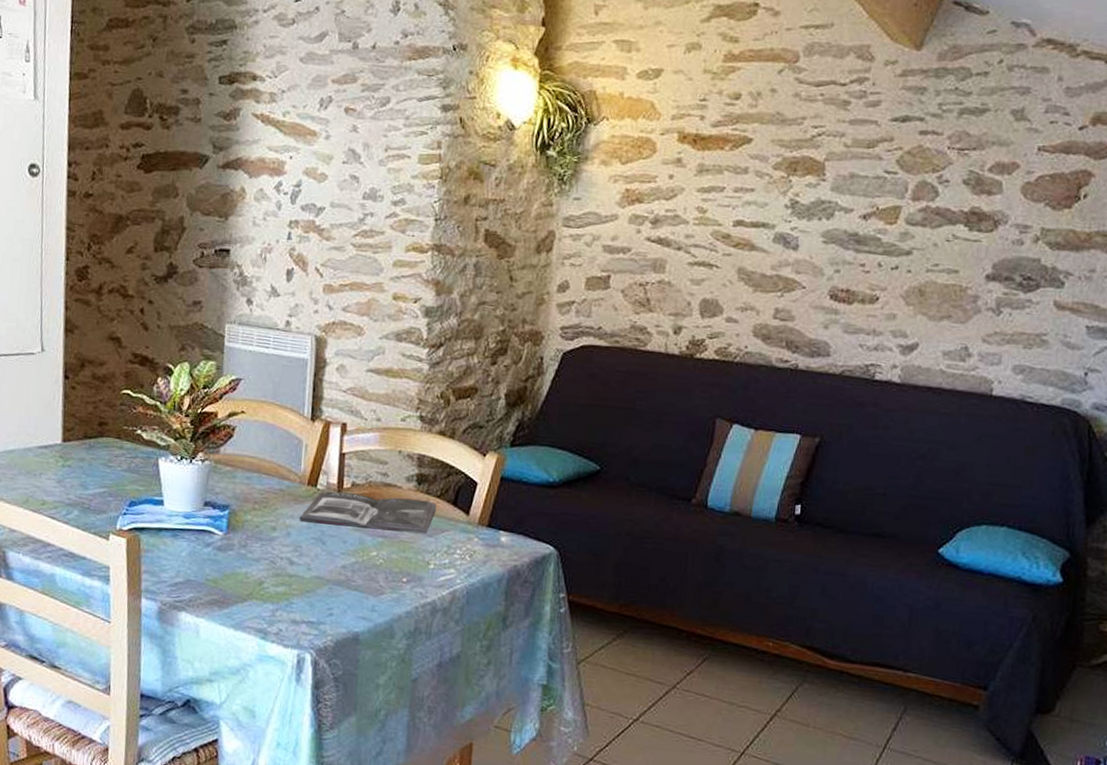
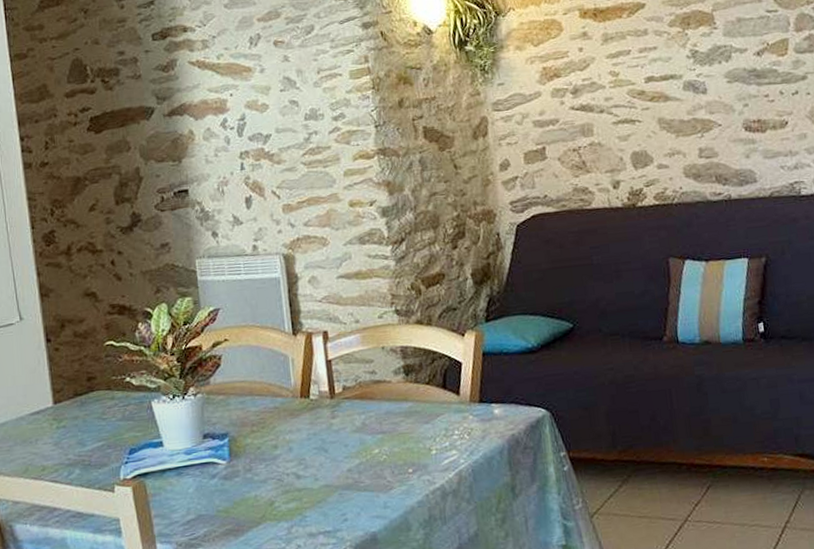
magazine: present [299,491,437,533] -> none [298,389,428,435]

